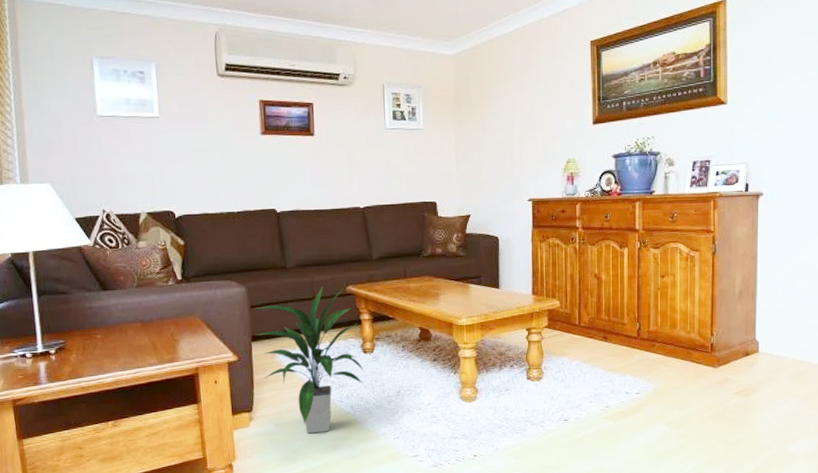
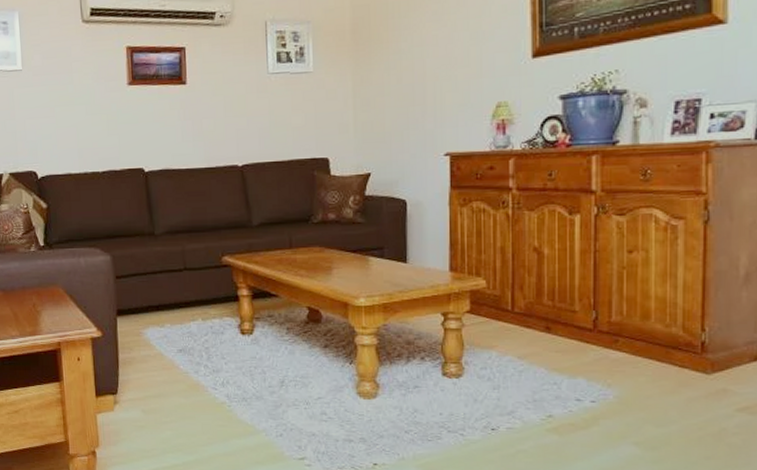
indoor plant: present [256,286,364,434] -> none [122,256,242,424]

